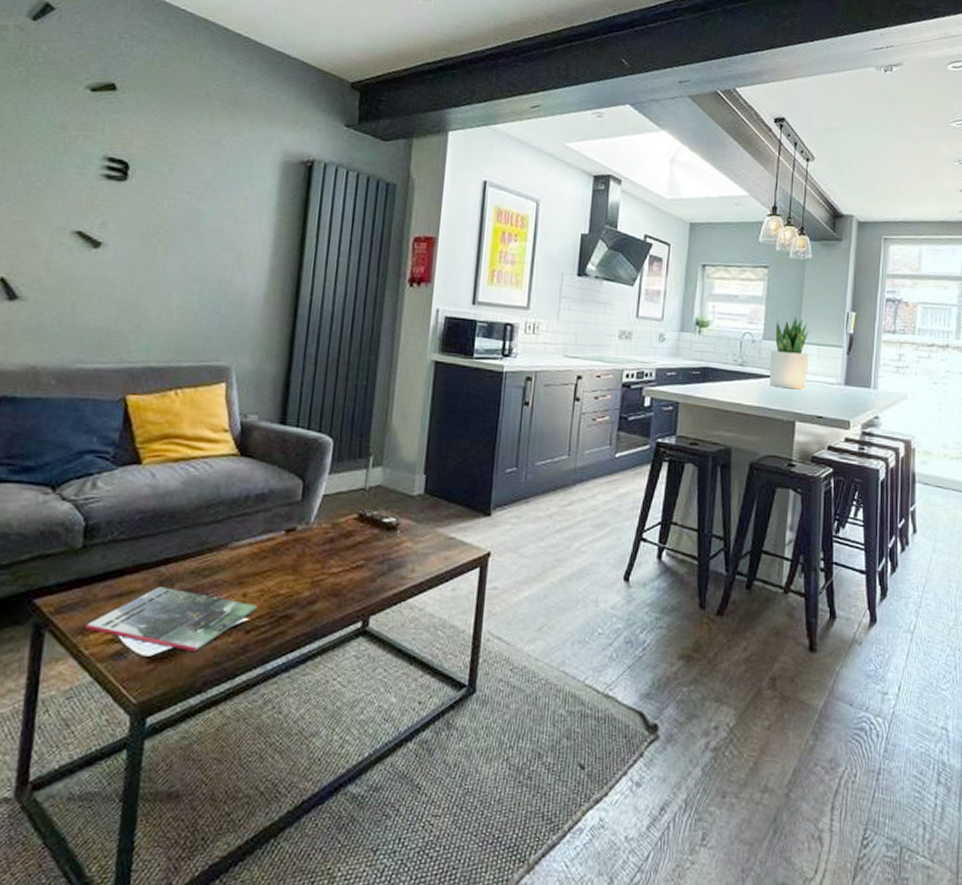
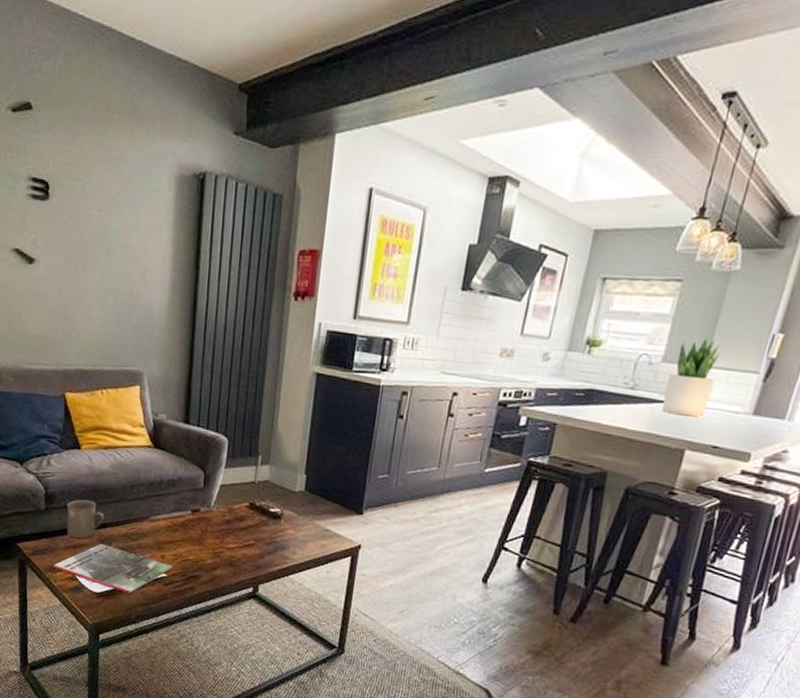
mug: none [110,529,168,584] -> present [67,499,105,539]

